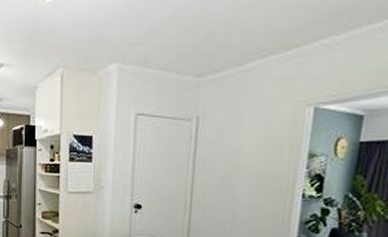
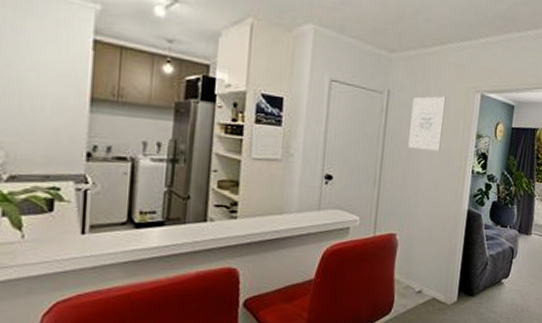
wall art: none [221,115,267,176] -> present [408,96,446,151]

